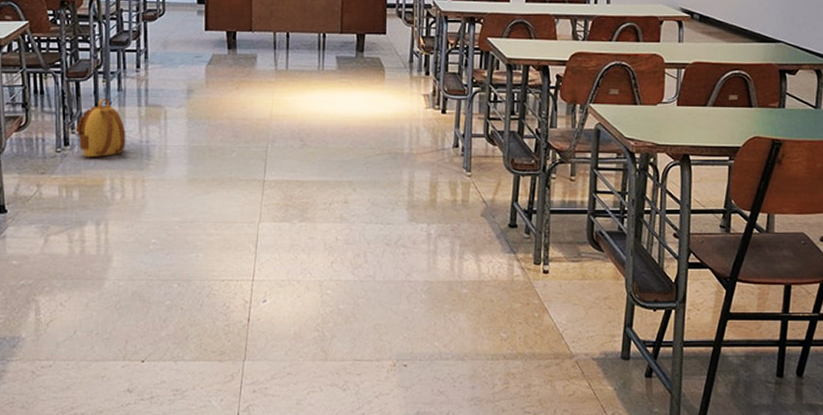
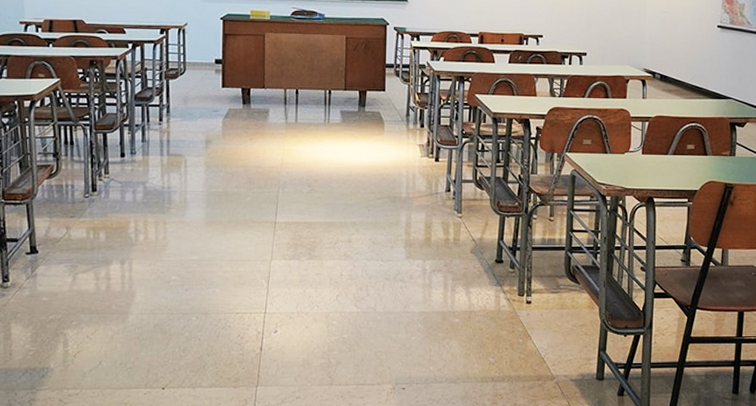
backpack: present [77,98,126,158] -> none [104,148,149,203]

